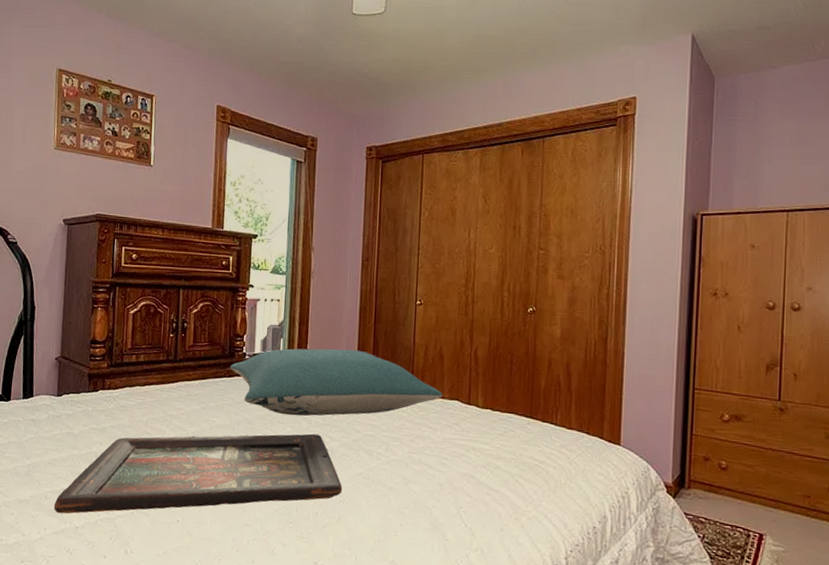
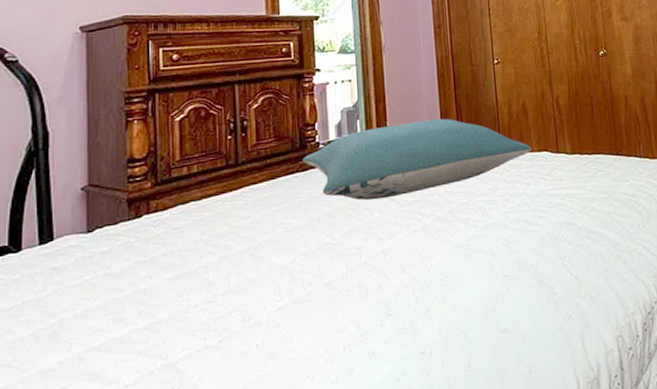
decorative tray: present [53,433,343,514] -> none [92,213,443,375]

